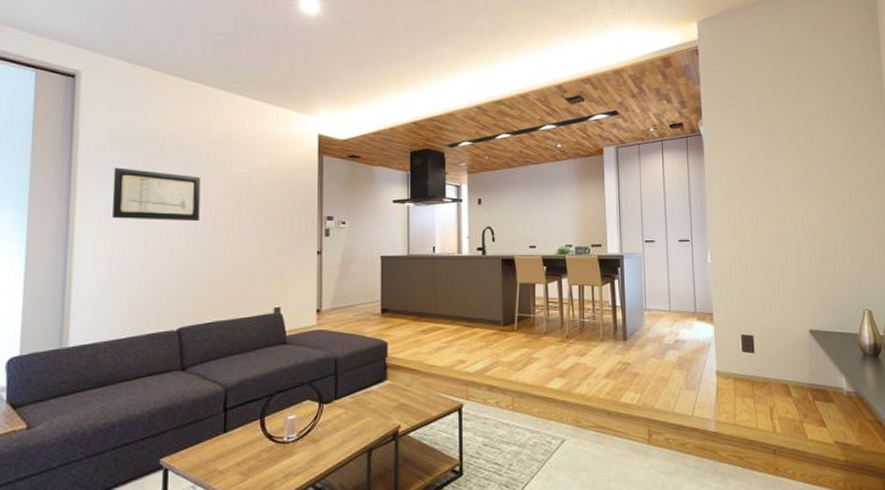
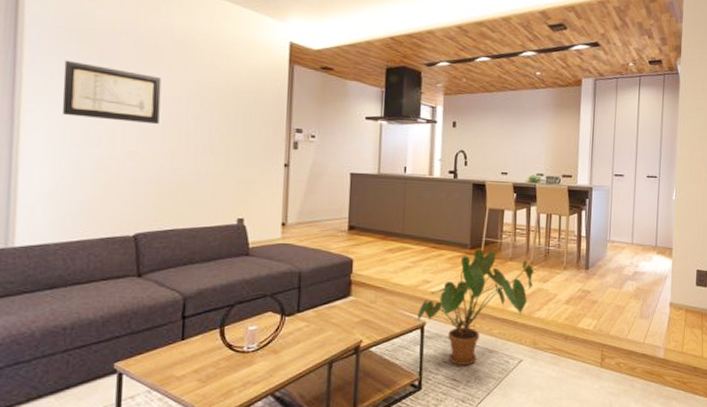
house plant: none [454,325,571,449] -> present [417,249,534,366]

